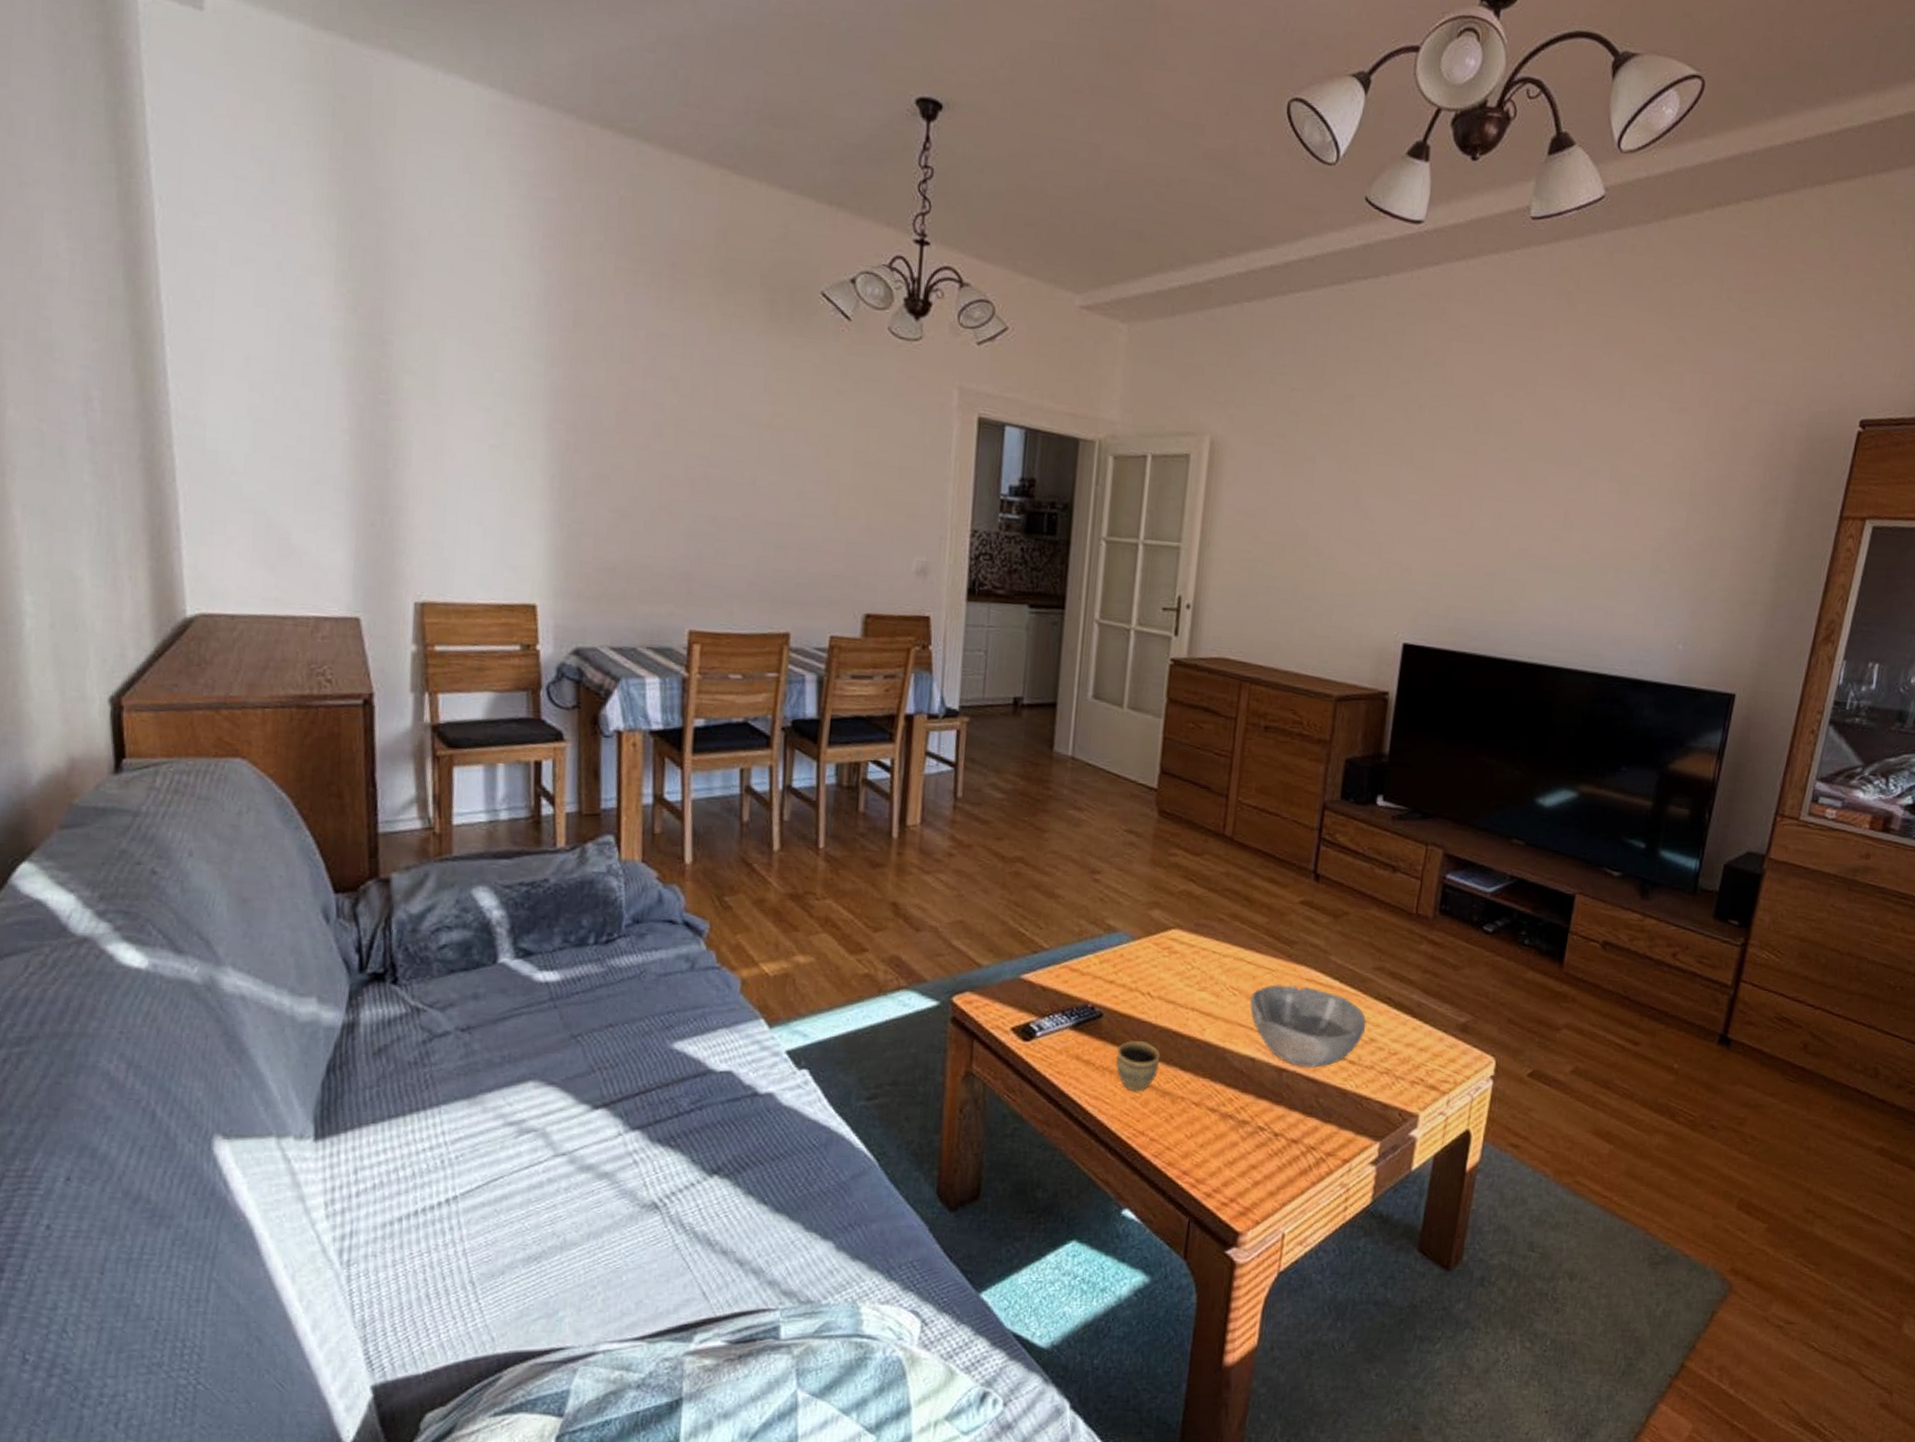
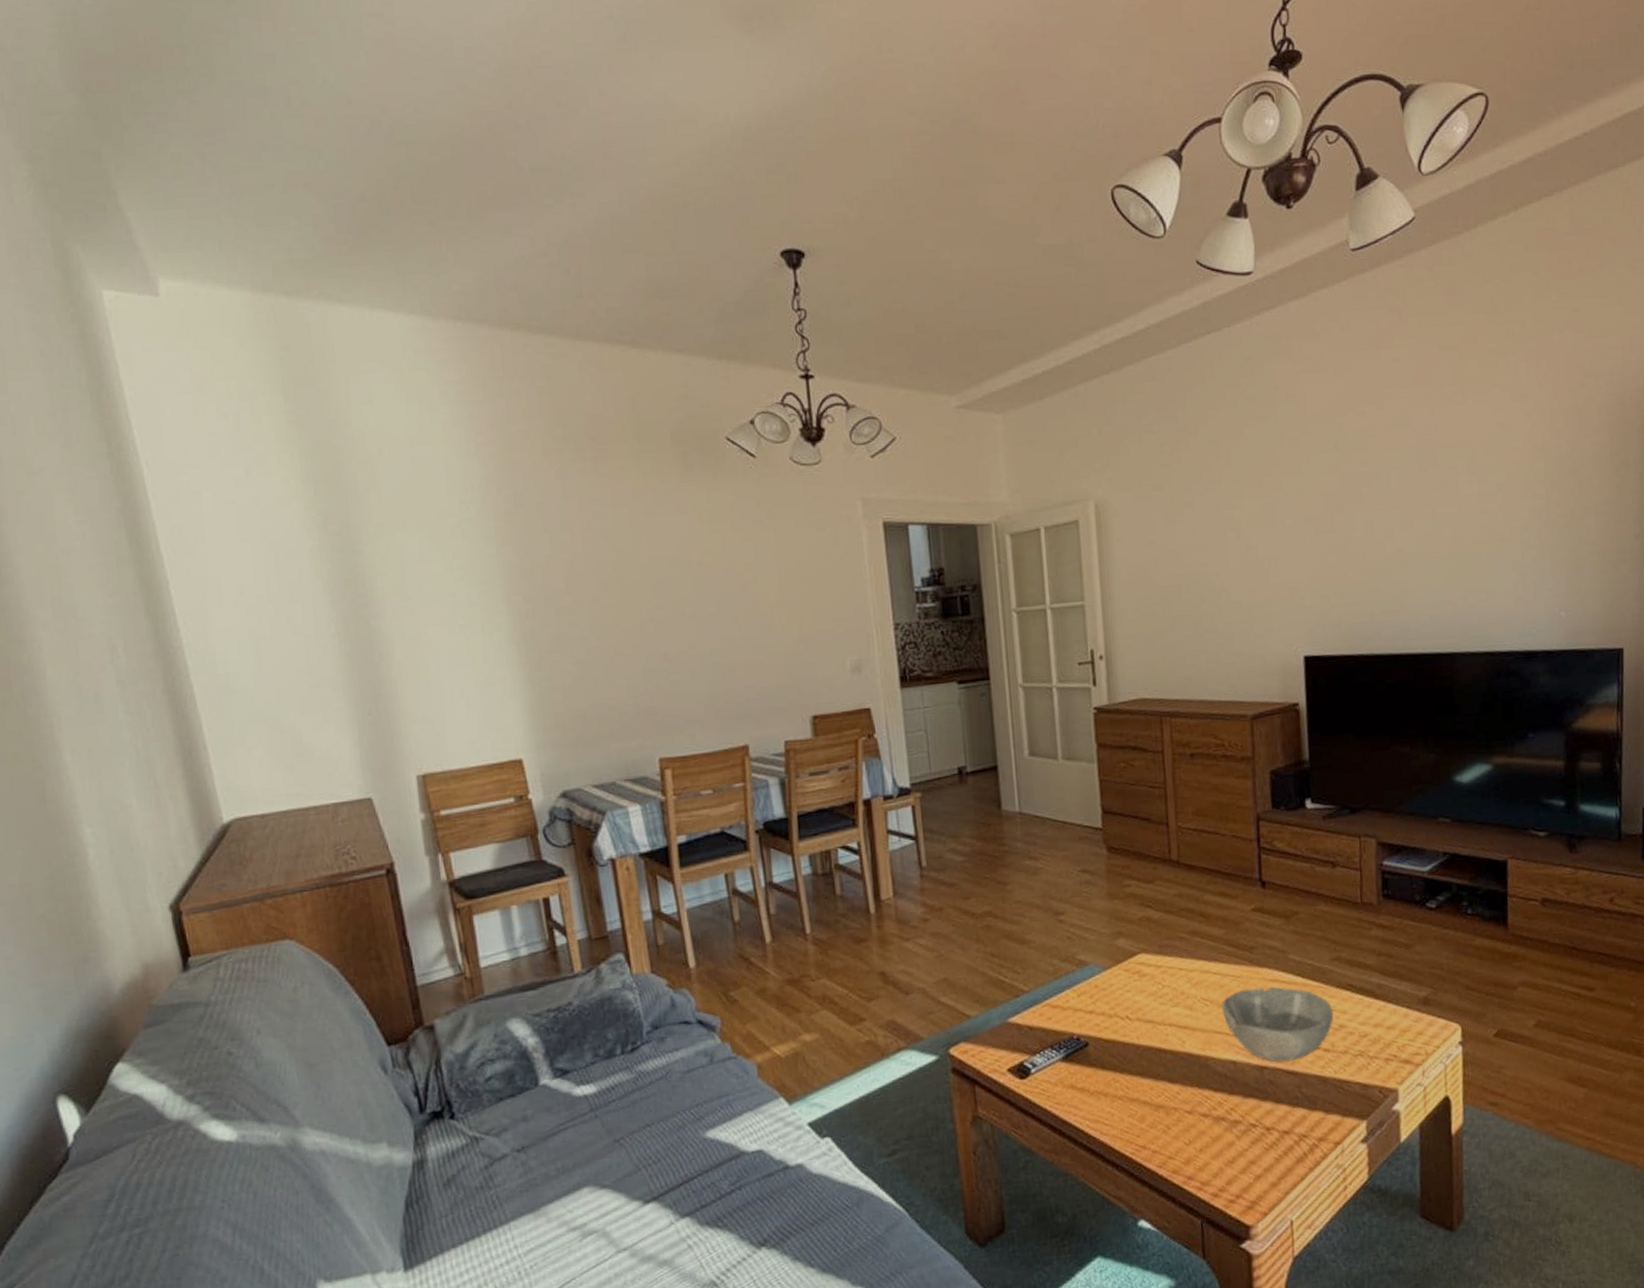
cup: present [1116,1040,1161,1092] -> none [1108,1061,1149,1110]

